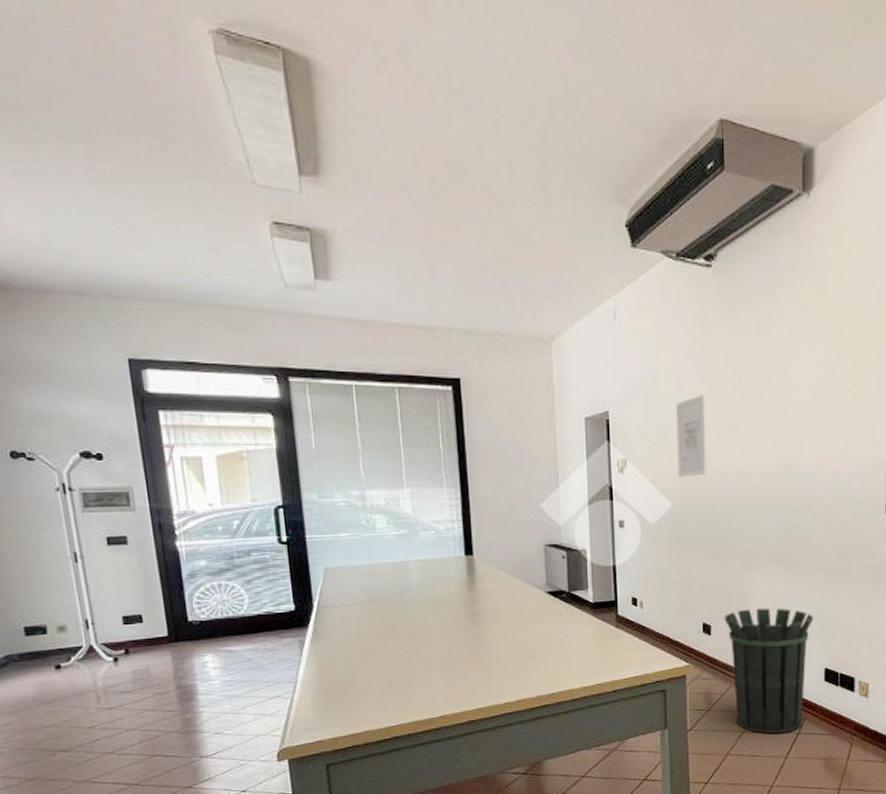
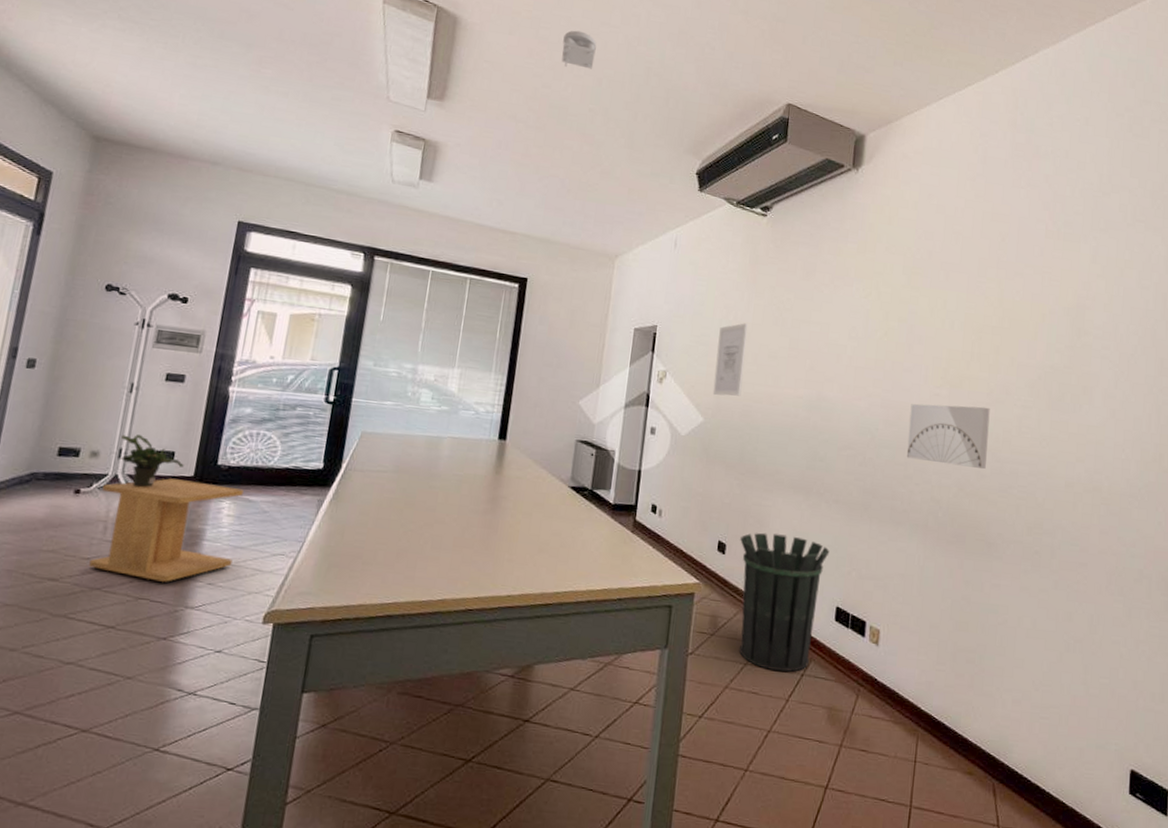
side table: none [81,640,232,738] -> present [89,478,244,582]
potted plant: none [83,603,155,655] -> present [120,434,184,488]
smoke detector: none [442,57,485,109] -> present [561,30,597,69]

